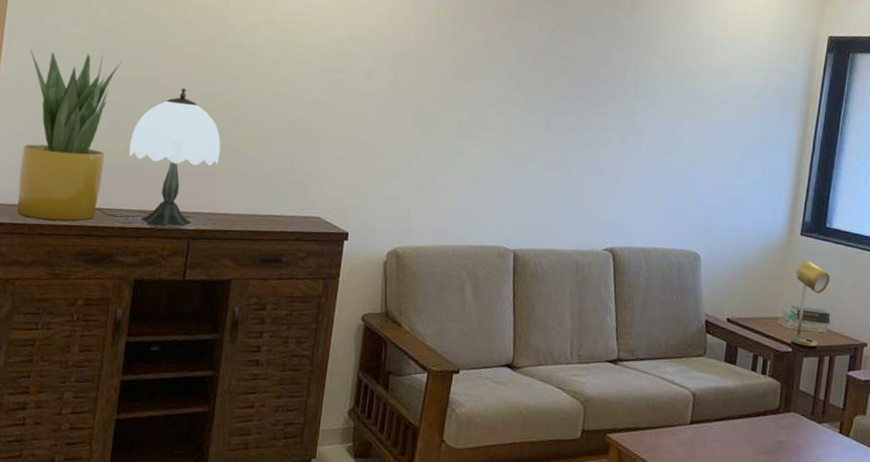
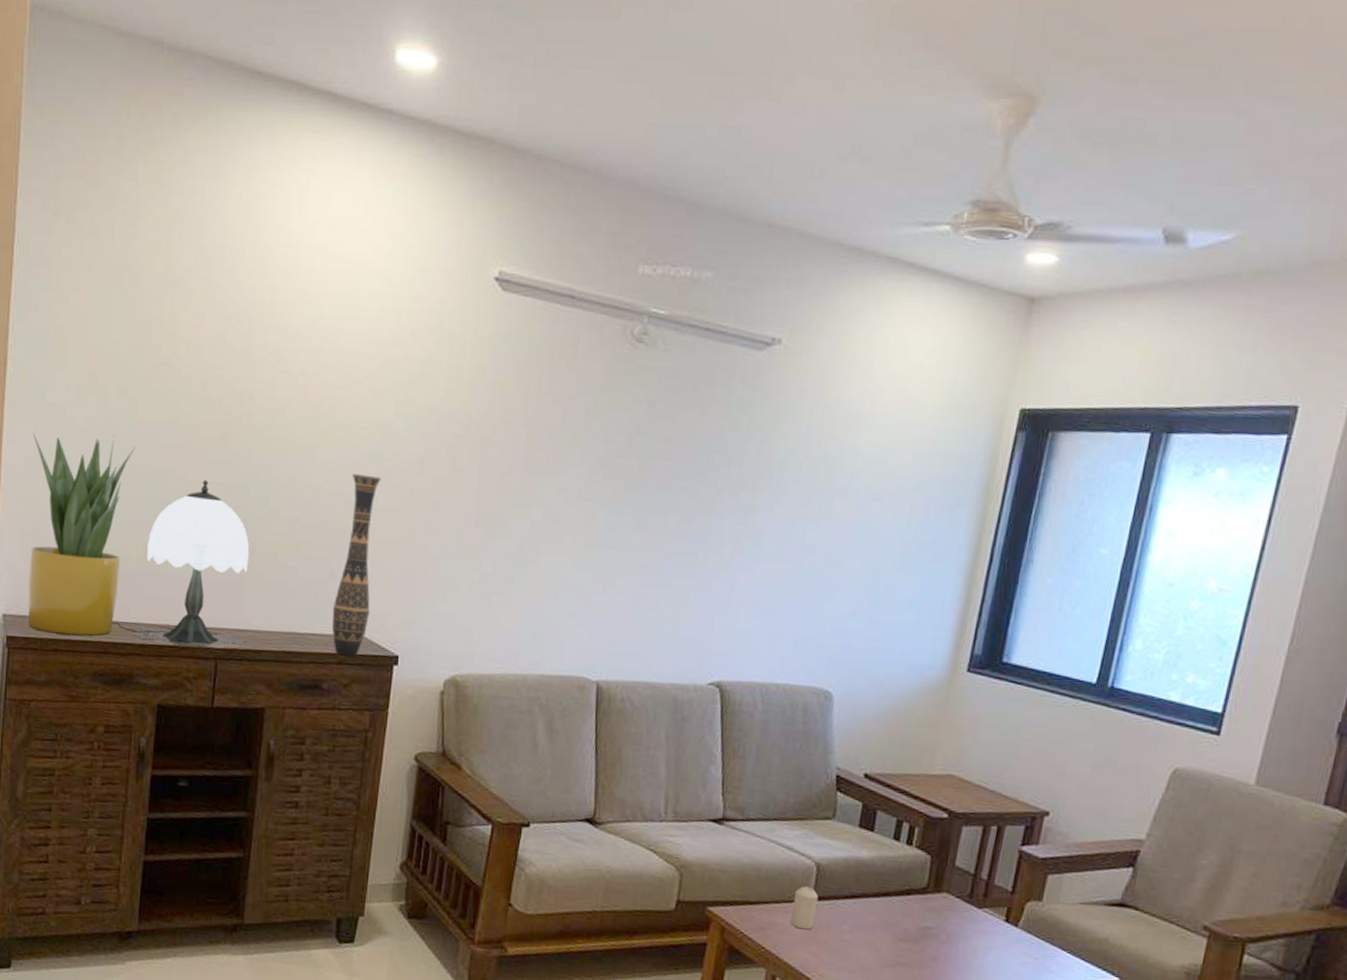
decorative vase: none [291,83,335,234] -> present [332,474,382,657]
candle: none [674,412,695,449] -> present [790,886,818,930]
books: present [778,305,830,333] -> none [931,760,1002,797]
desk lamp: present [791,260,830,349] -> none [947,704,1004,816]

